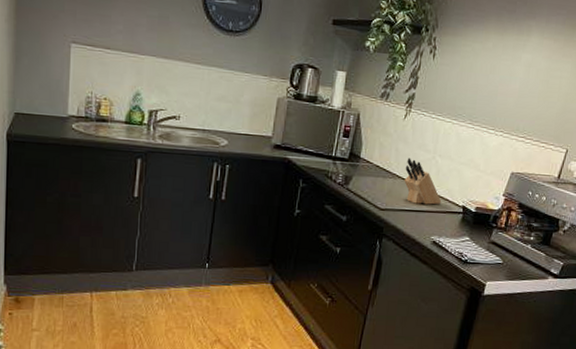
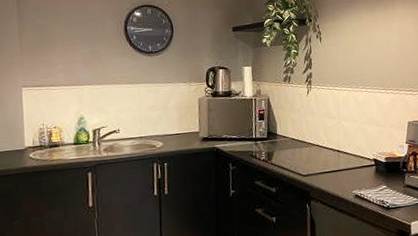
knife block: present [404,157,442,205] -> none [317,126,355,165]

